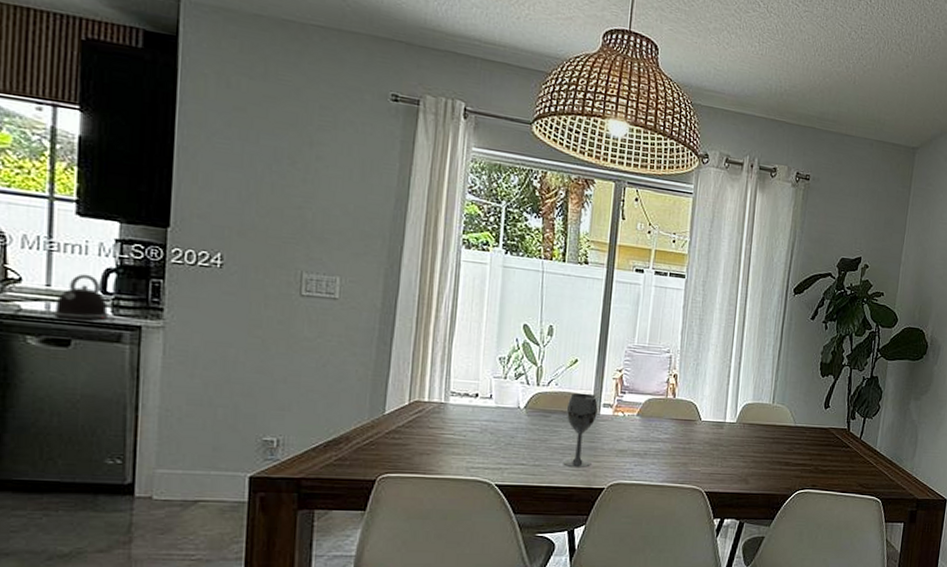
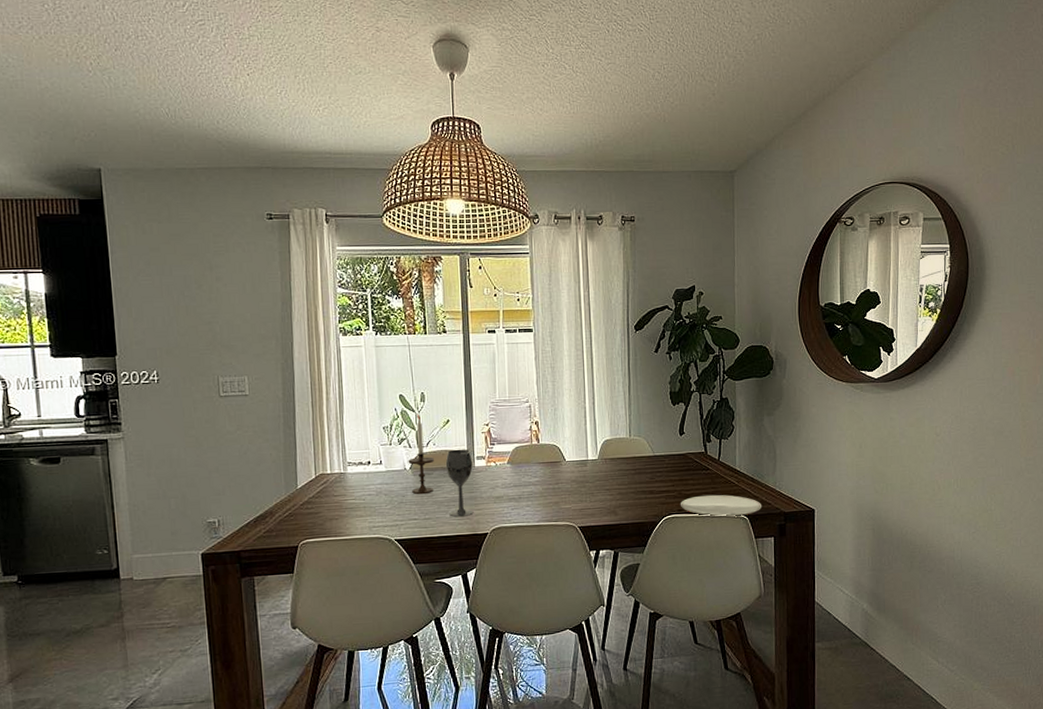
kettle: present [54,274,109,321] -> none [46,403,84,442]
candlestick: none [523,348,554,439] -> present [408,413,434,495]
plate: none [814,473,897,498] -> present [680,494,762,517]

